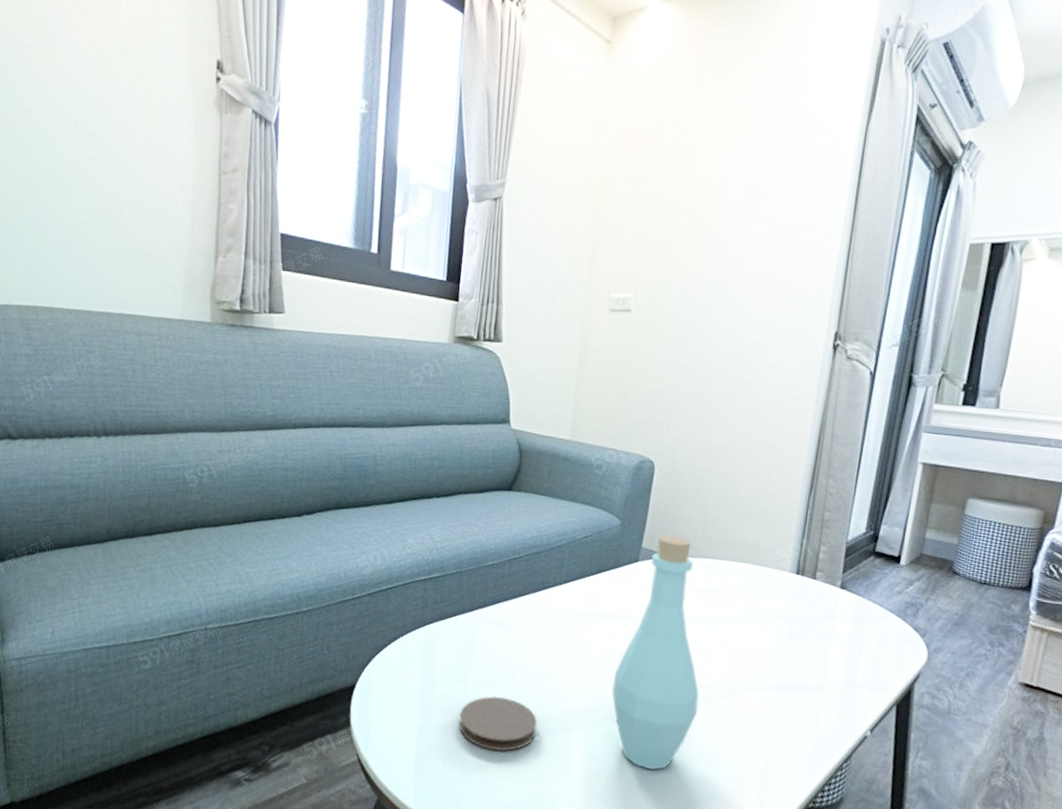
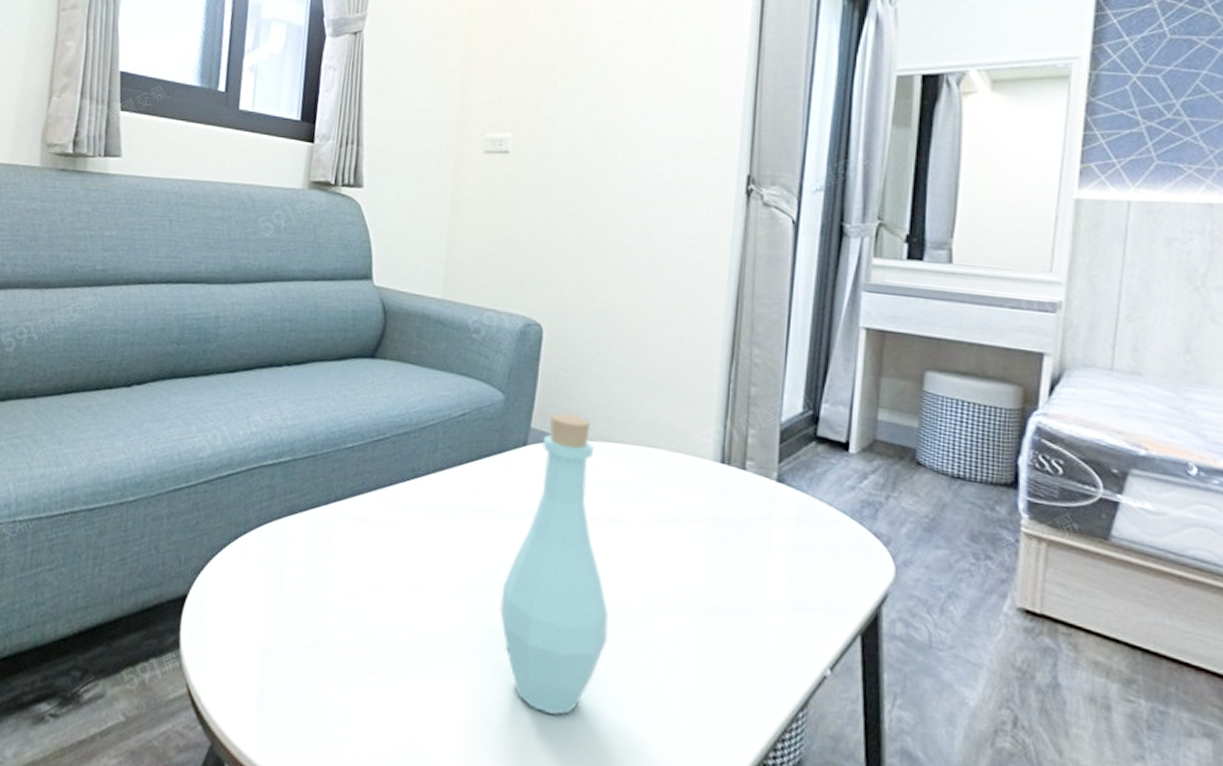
coaster: present [458,696,537,751] -> none [311,612,408,685]

